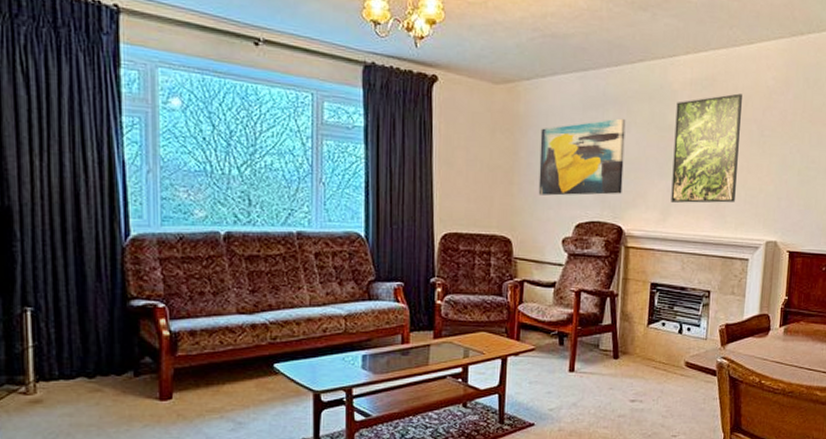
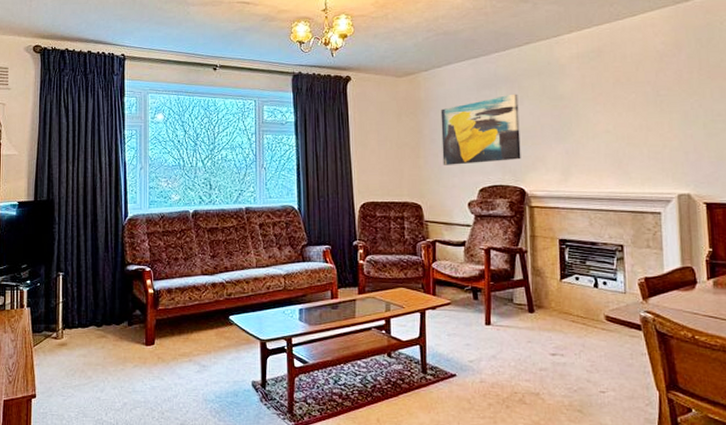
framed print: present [671,93,742,203] -> none [565,60,638,163]

